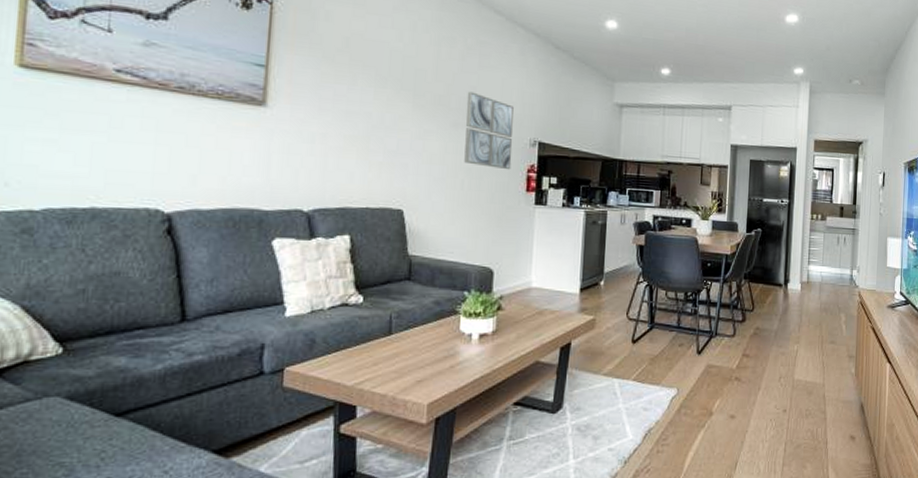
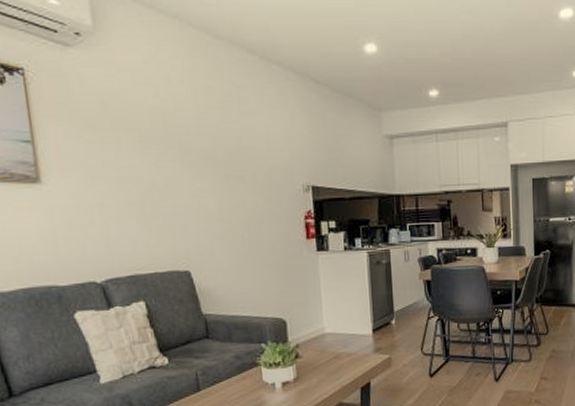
wall art: present [464,91,514,170] -> none [232,142,288,219]

